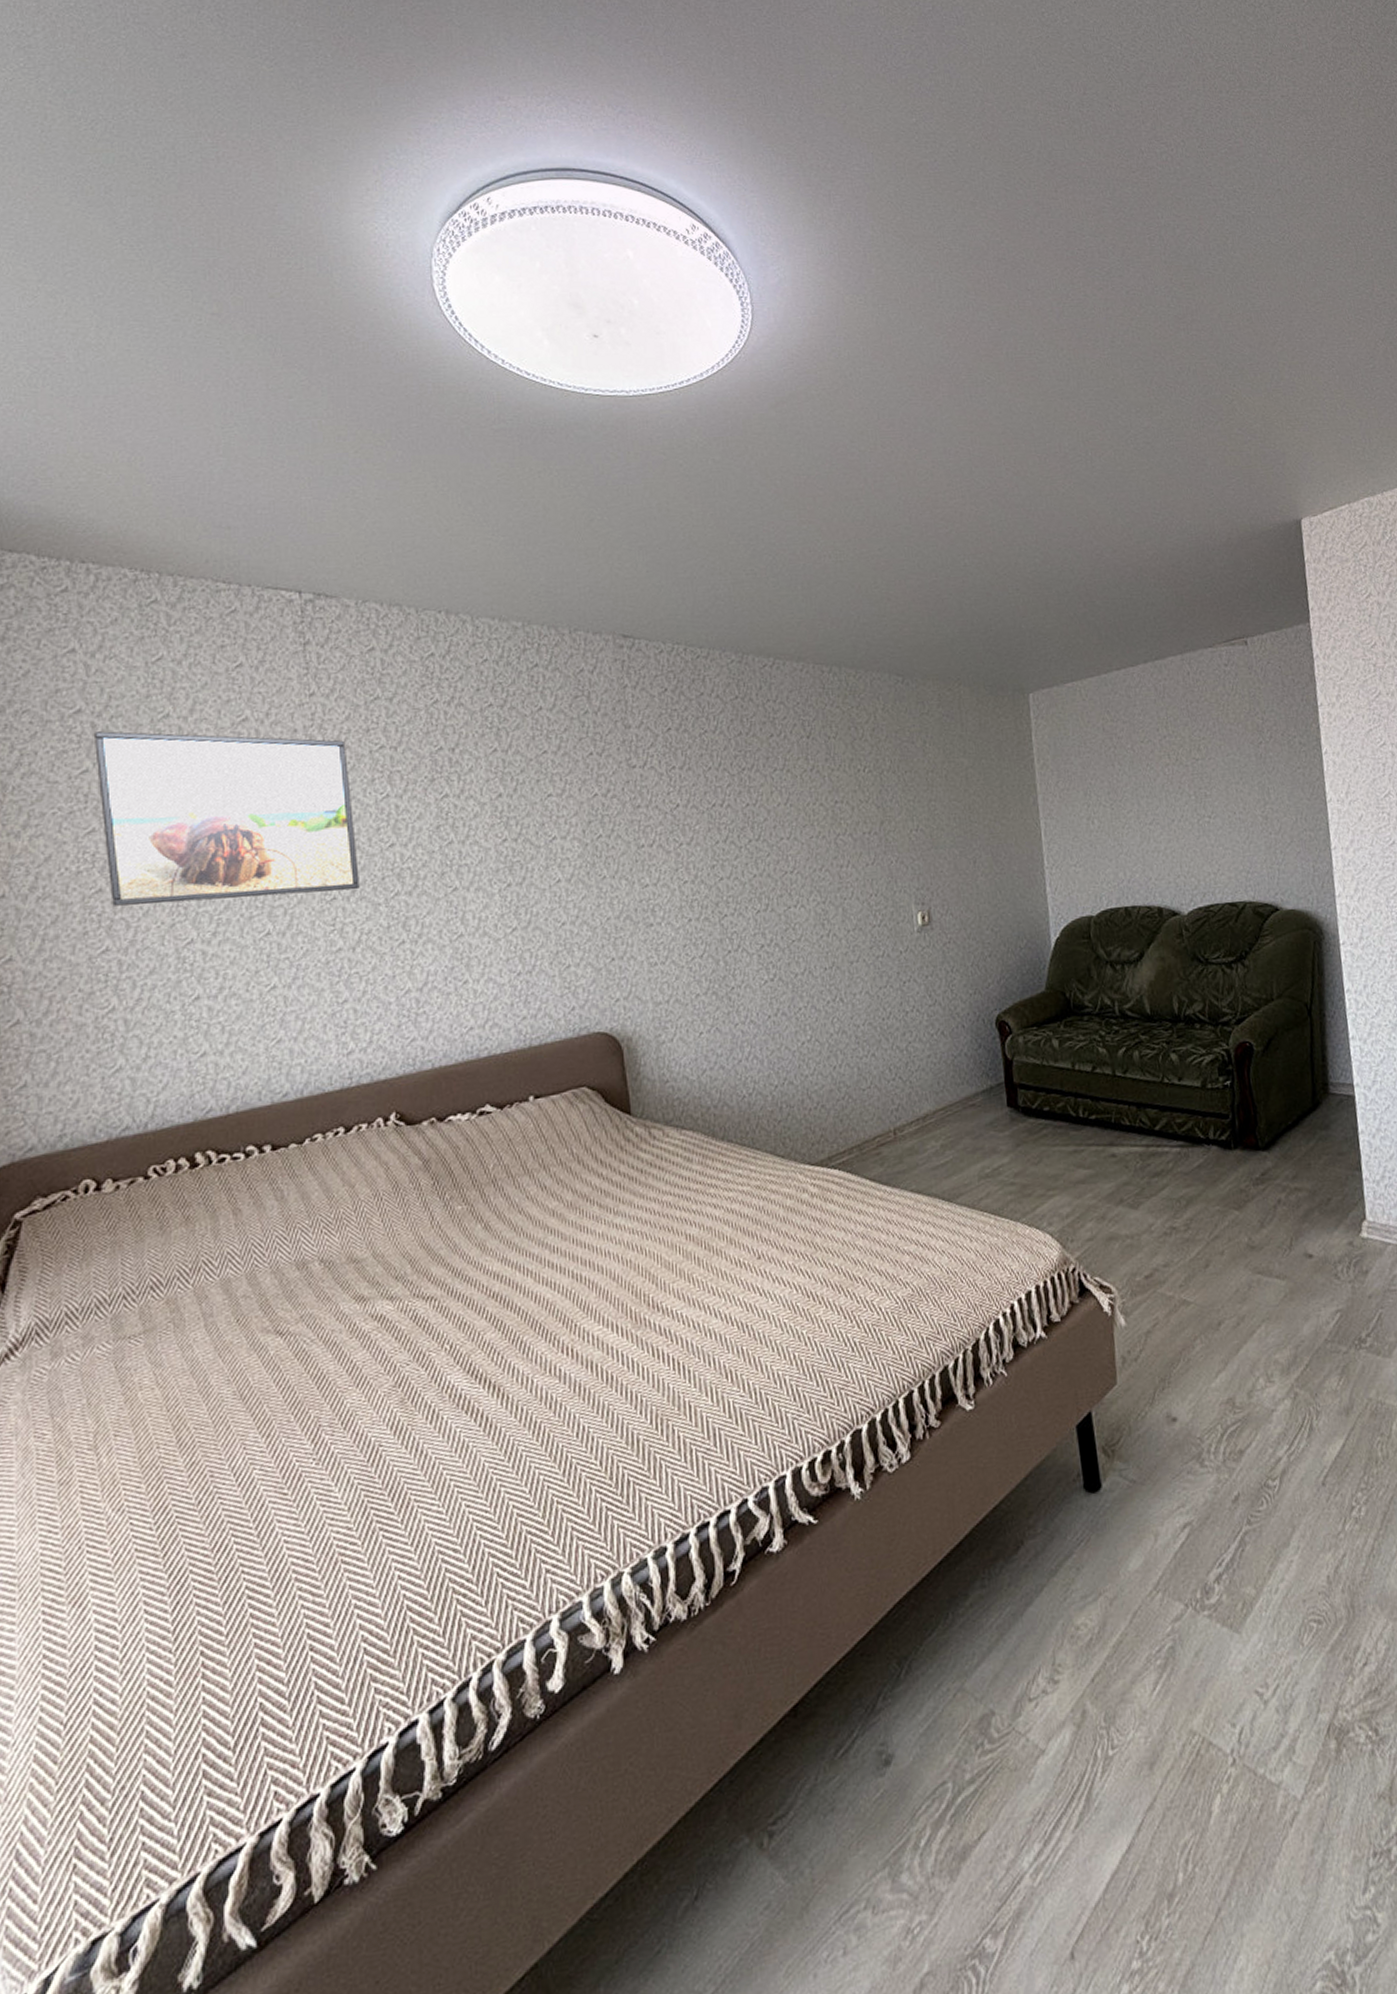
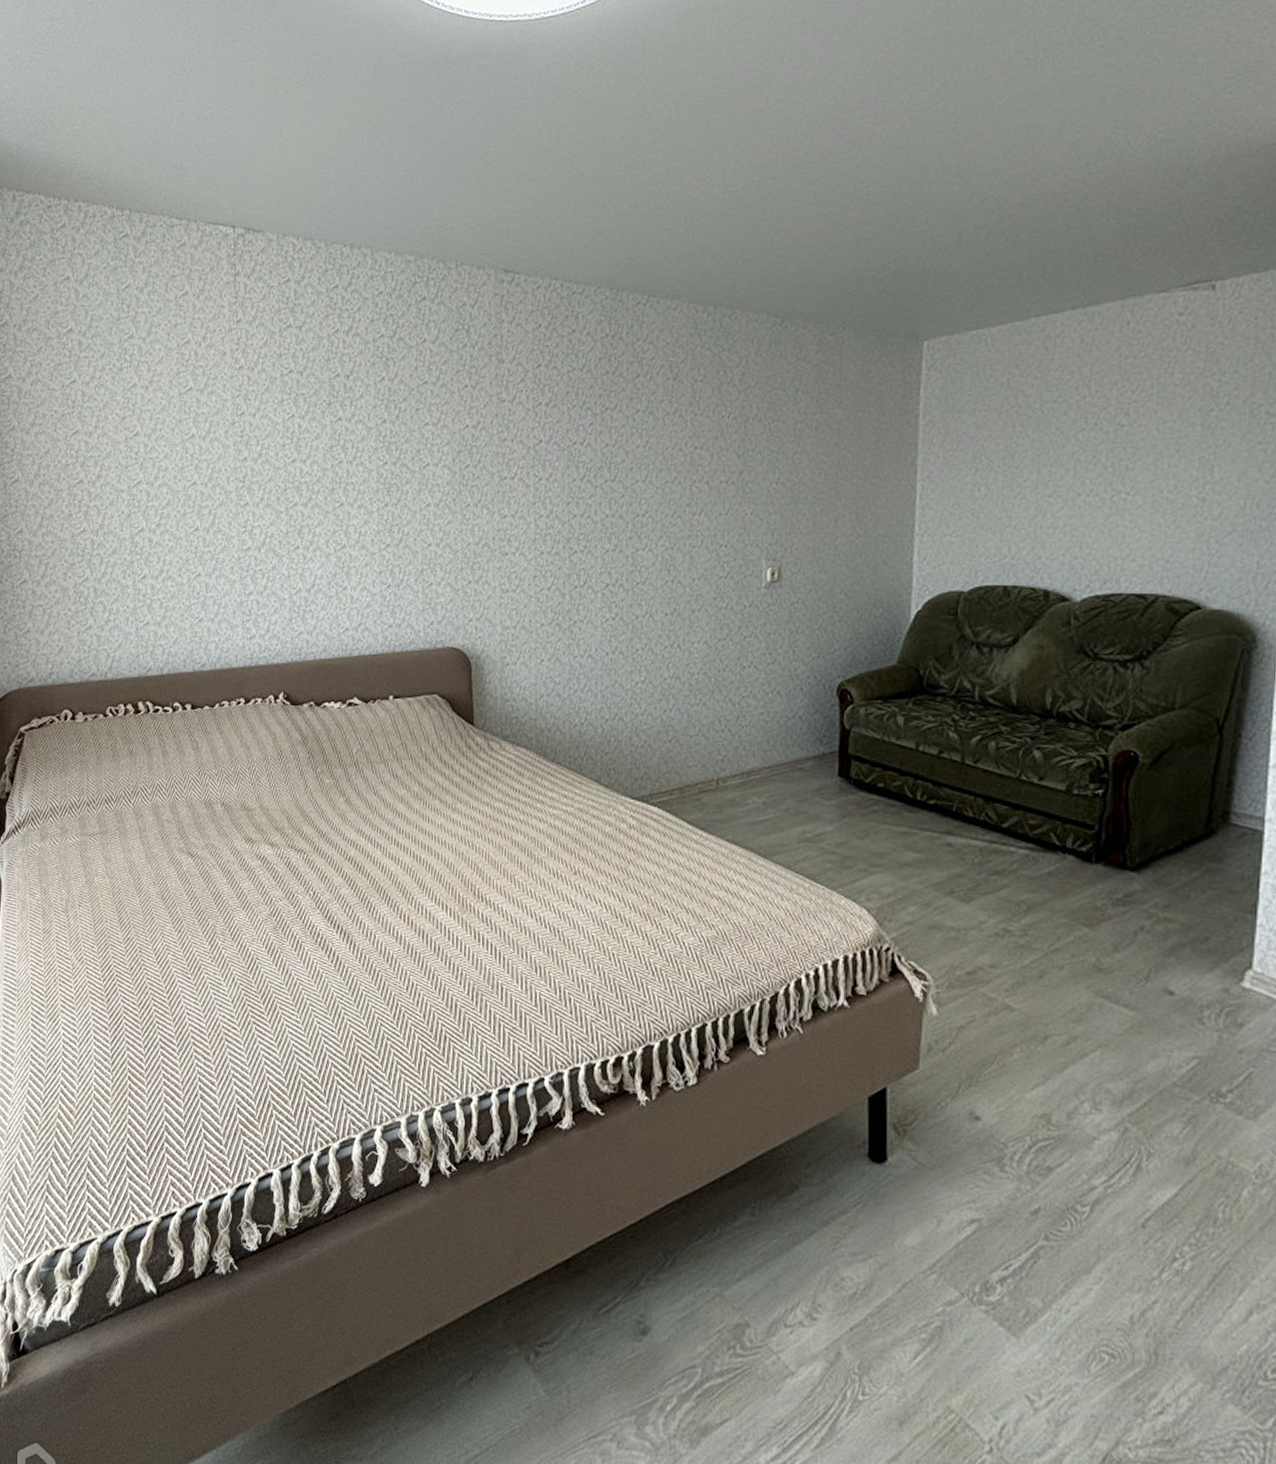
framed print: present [93,731,360,906] -> none [80,348,267,498]

